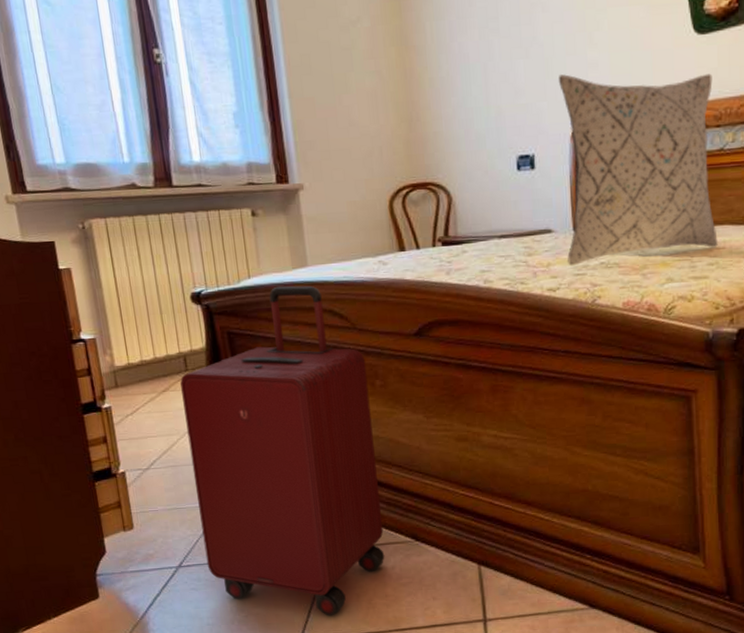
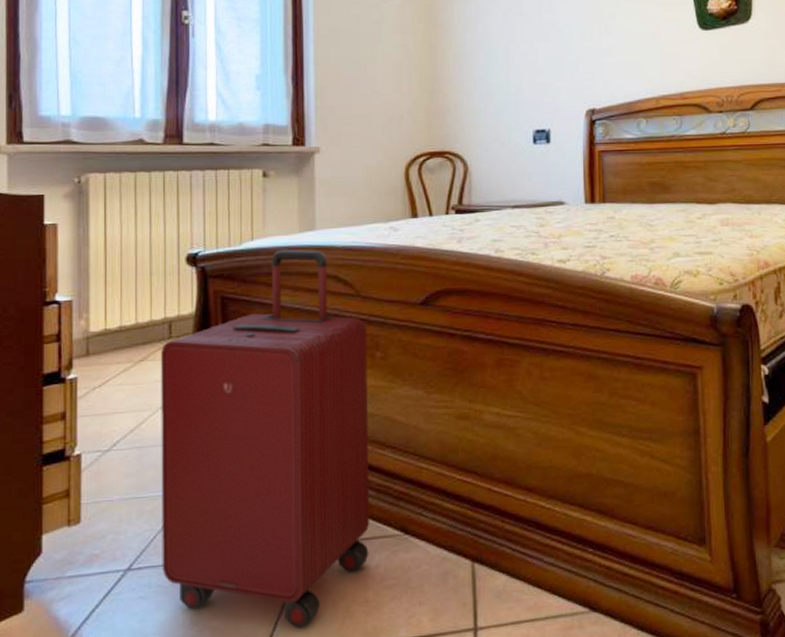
pillow: present [559,73,718,266] -> none [576,58,721,238]

